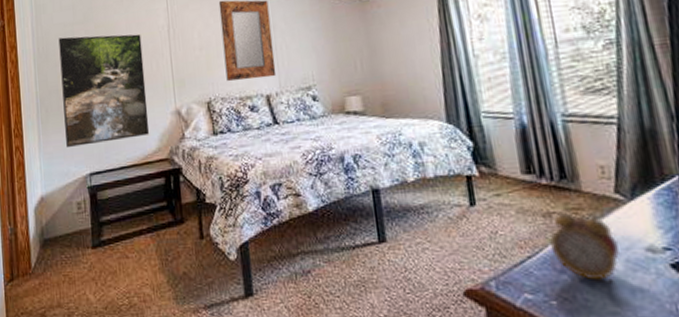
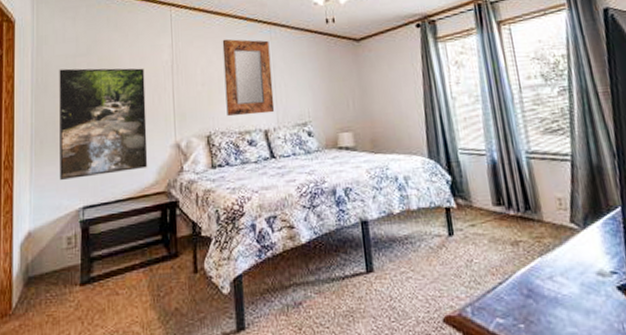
alarm clock: present [549,207,619,280] -> none [517,236,575,304]

